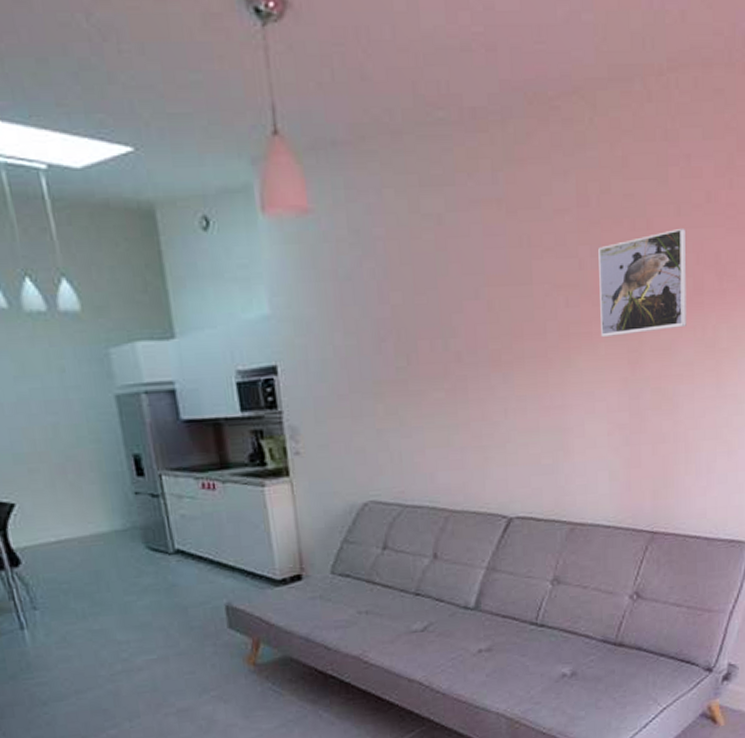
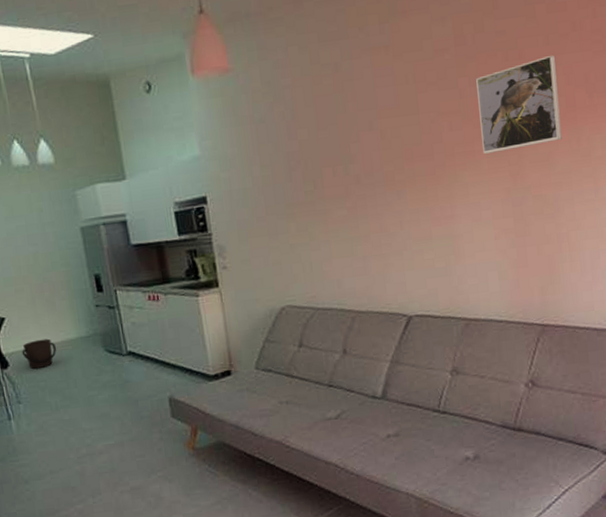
bucket: none [37,531,84,569] -> present [22,338,57,370]

